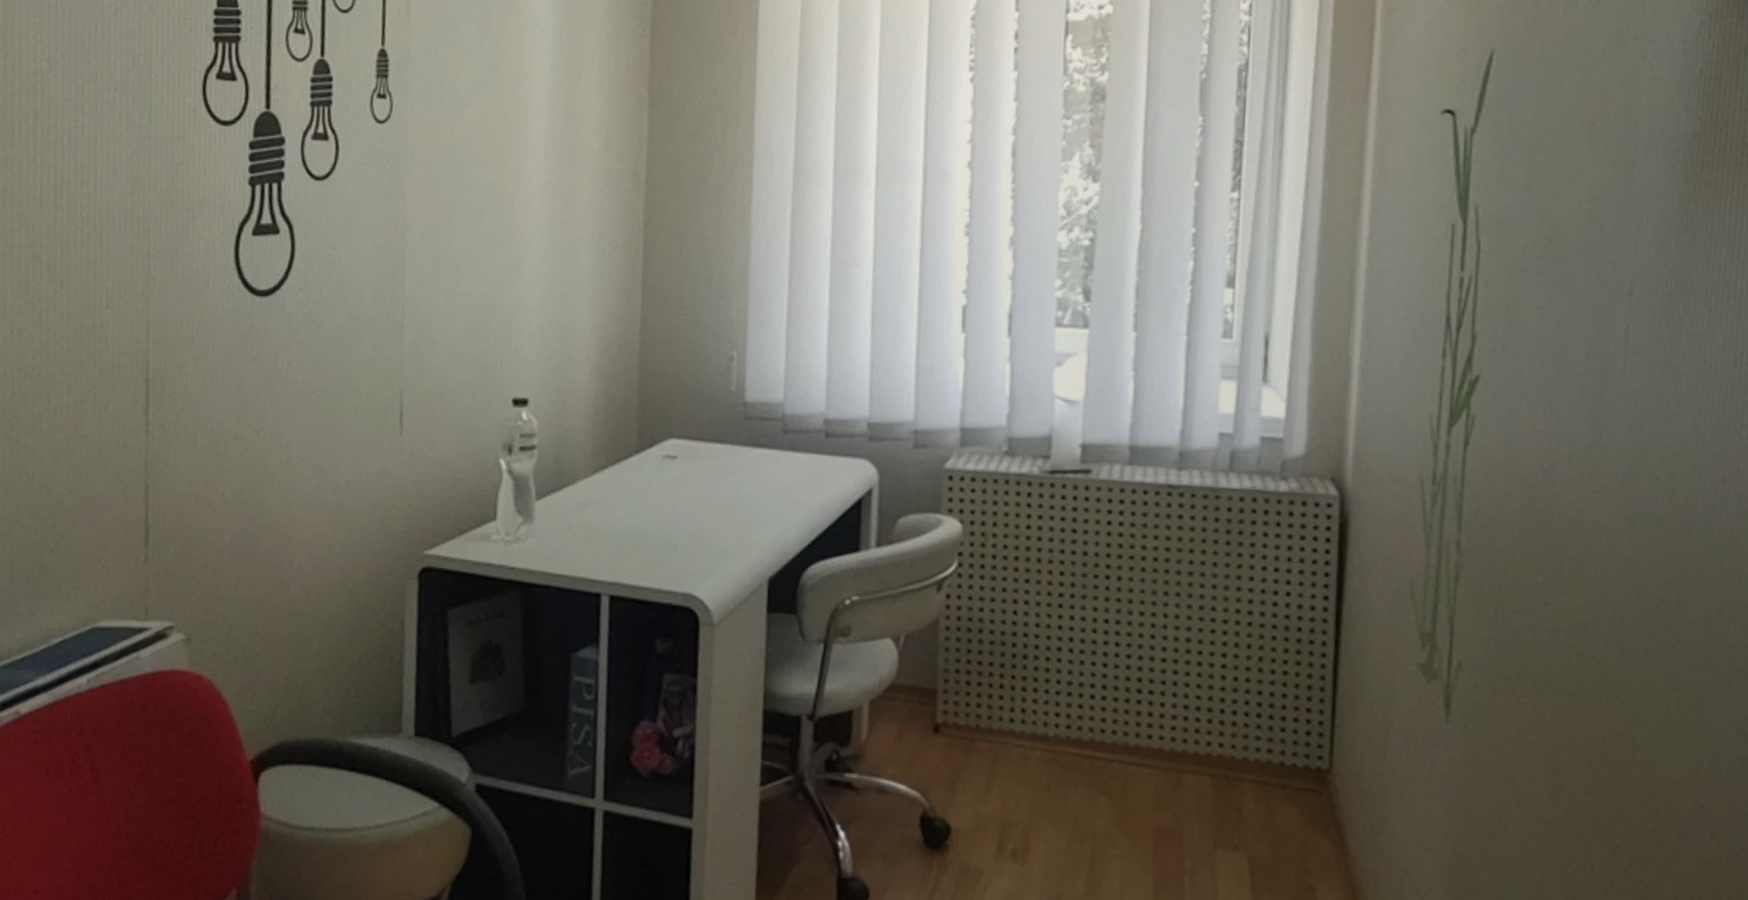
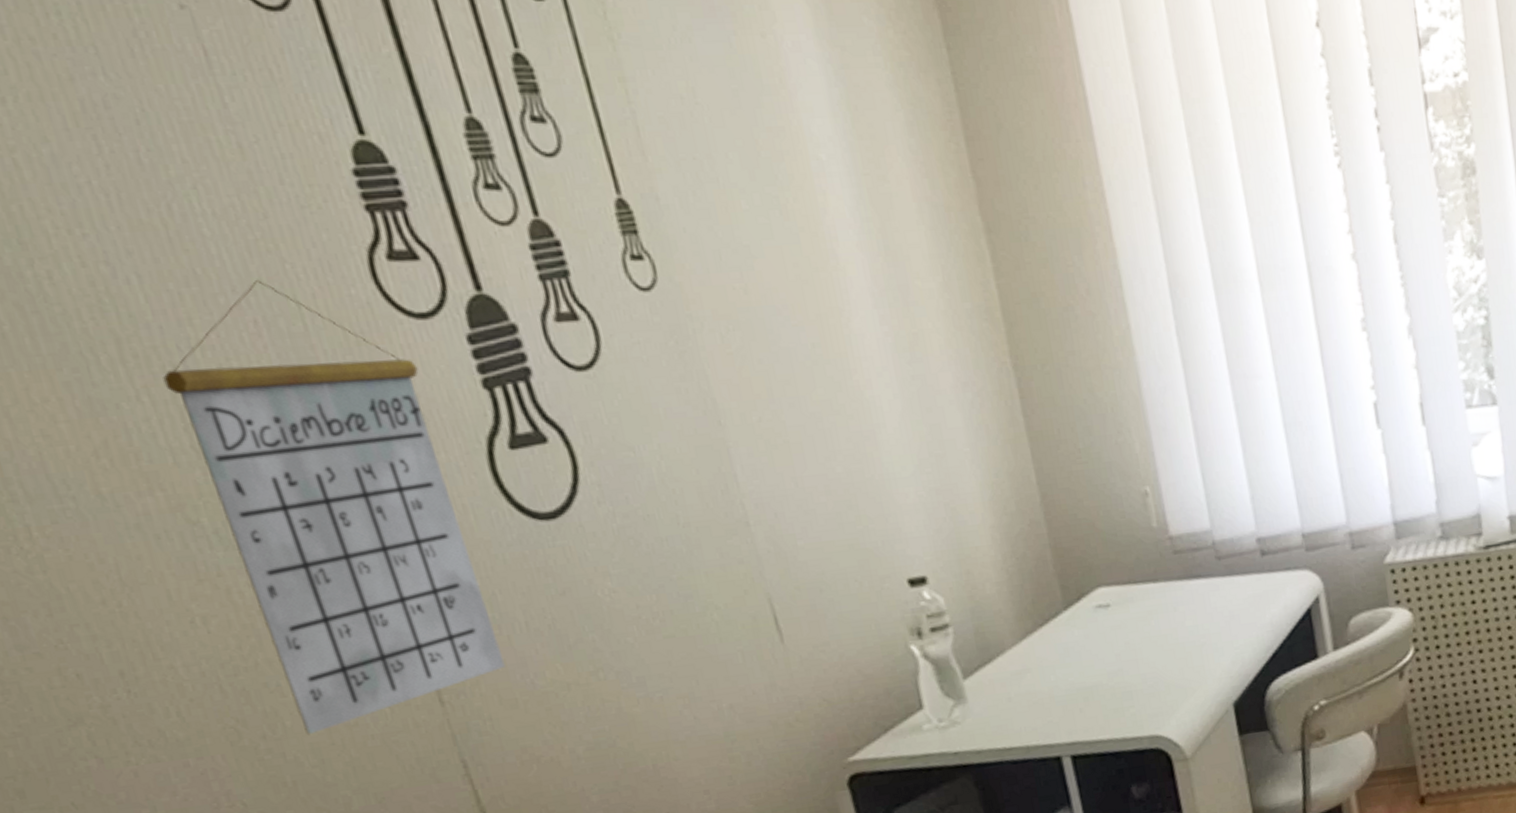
calendar: none [53,83,211,438] -> present [163,279,506,735]

